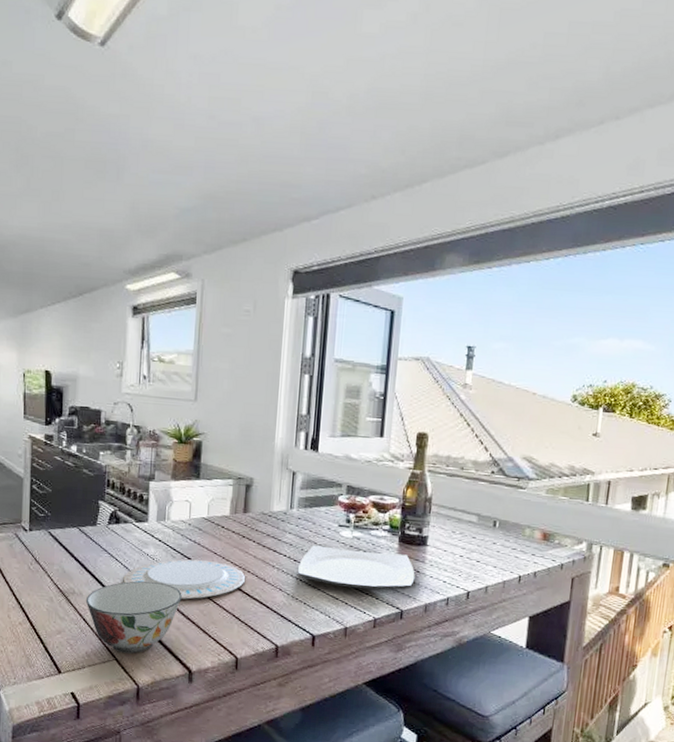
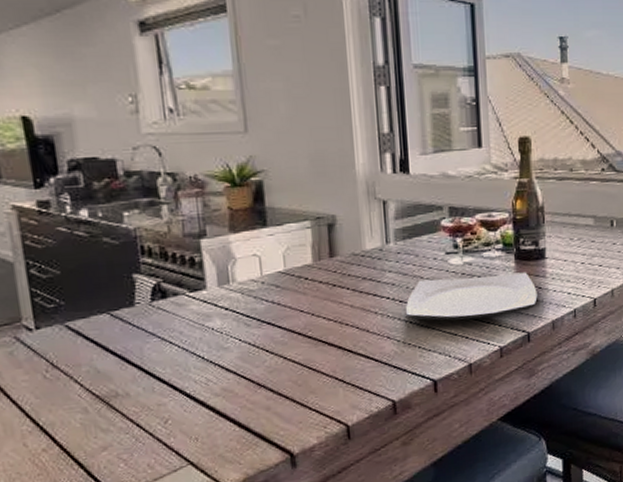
soup bowl: present [85,581,182,654] -> none [135,359,267,454]
plate: present [123,559,246,600] -> none [184,320,345,373]

